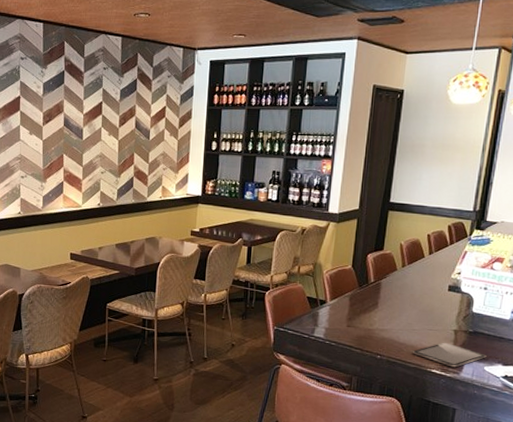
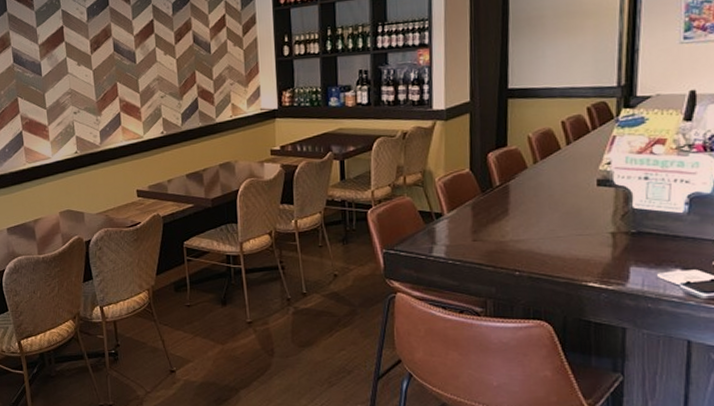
tablet: present [413,342,487,368] -> none [561,248,659,278]

